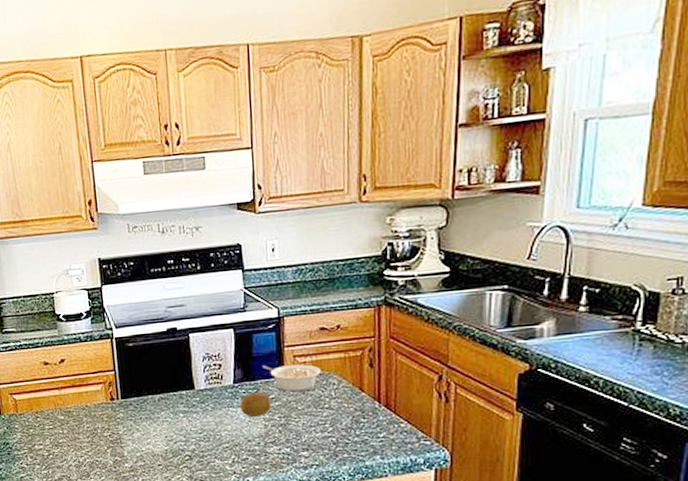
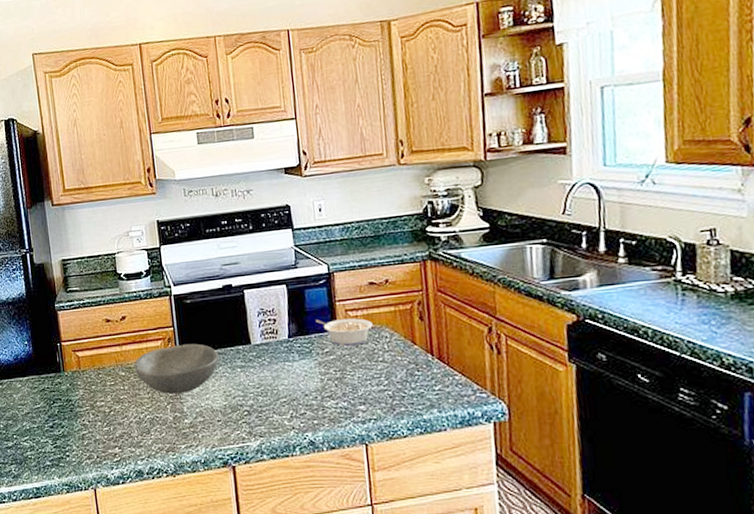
bowl: none [73,388,161,438] -> present [133,343,219,394]
fruit: present [240,392,271,418] -> none [295,346,326,372]

